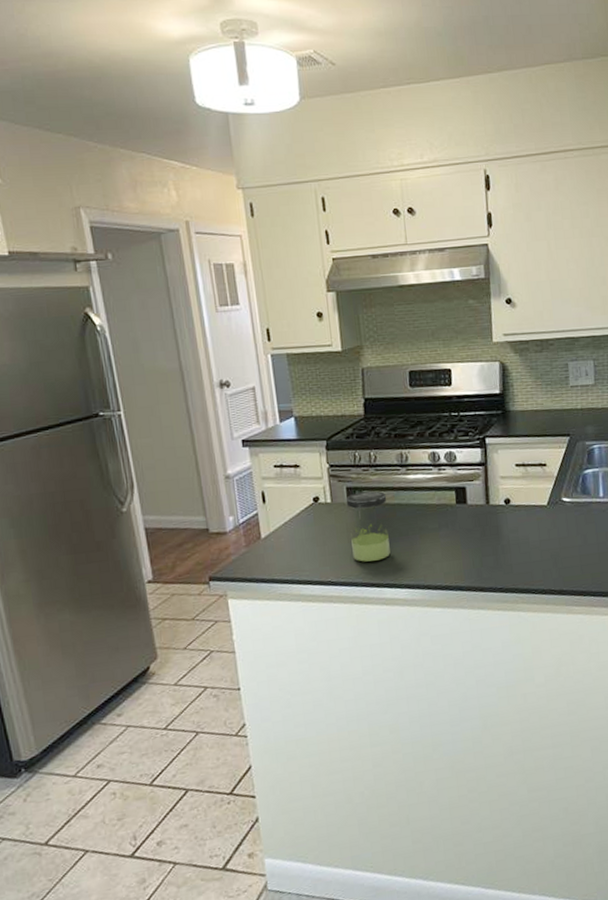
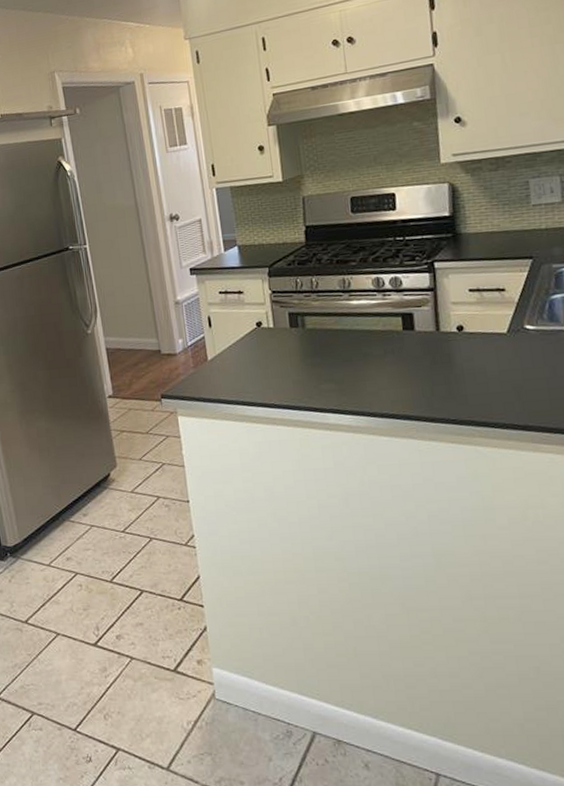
jar: present [346,491,390,562] -> none [288,316,334,387]

